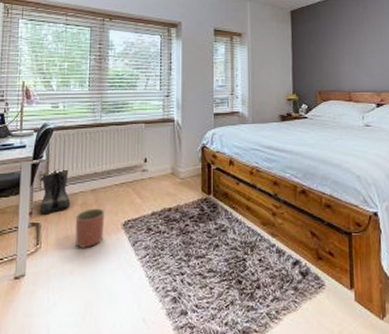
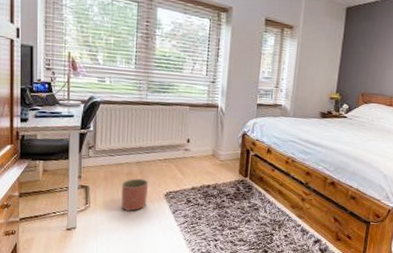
boots: present [39,169,71,214] -> none [88,140,117,179]

